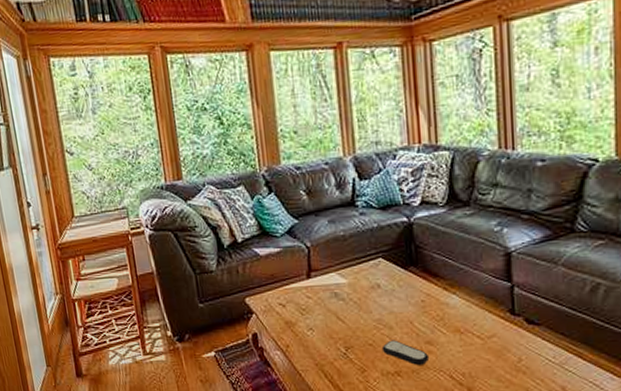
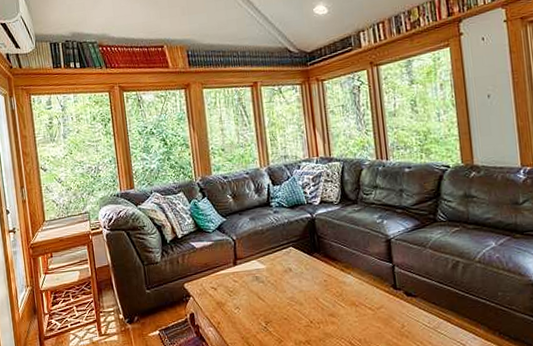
remote control: present [381,340,430,365] -> none [294,314,333,334]

